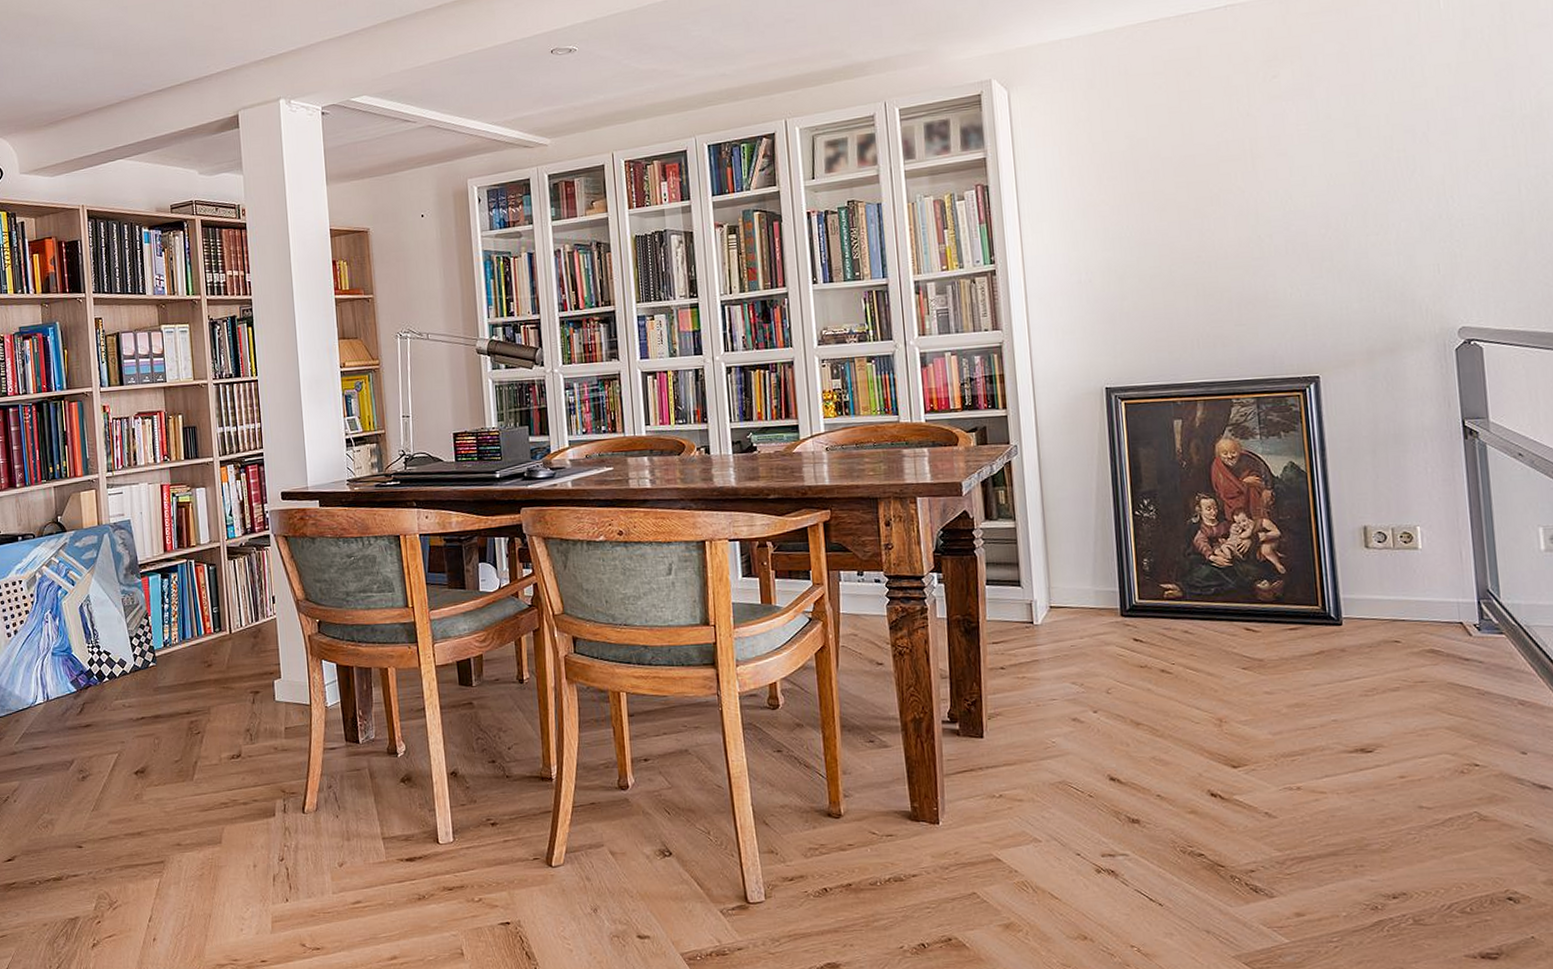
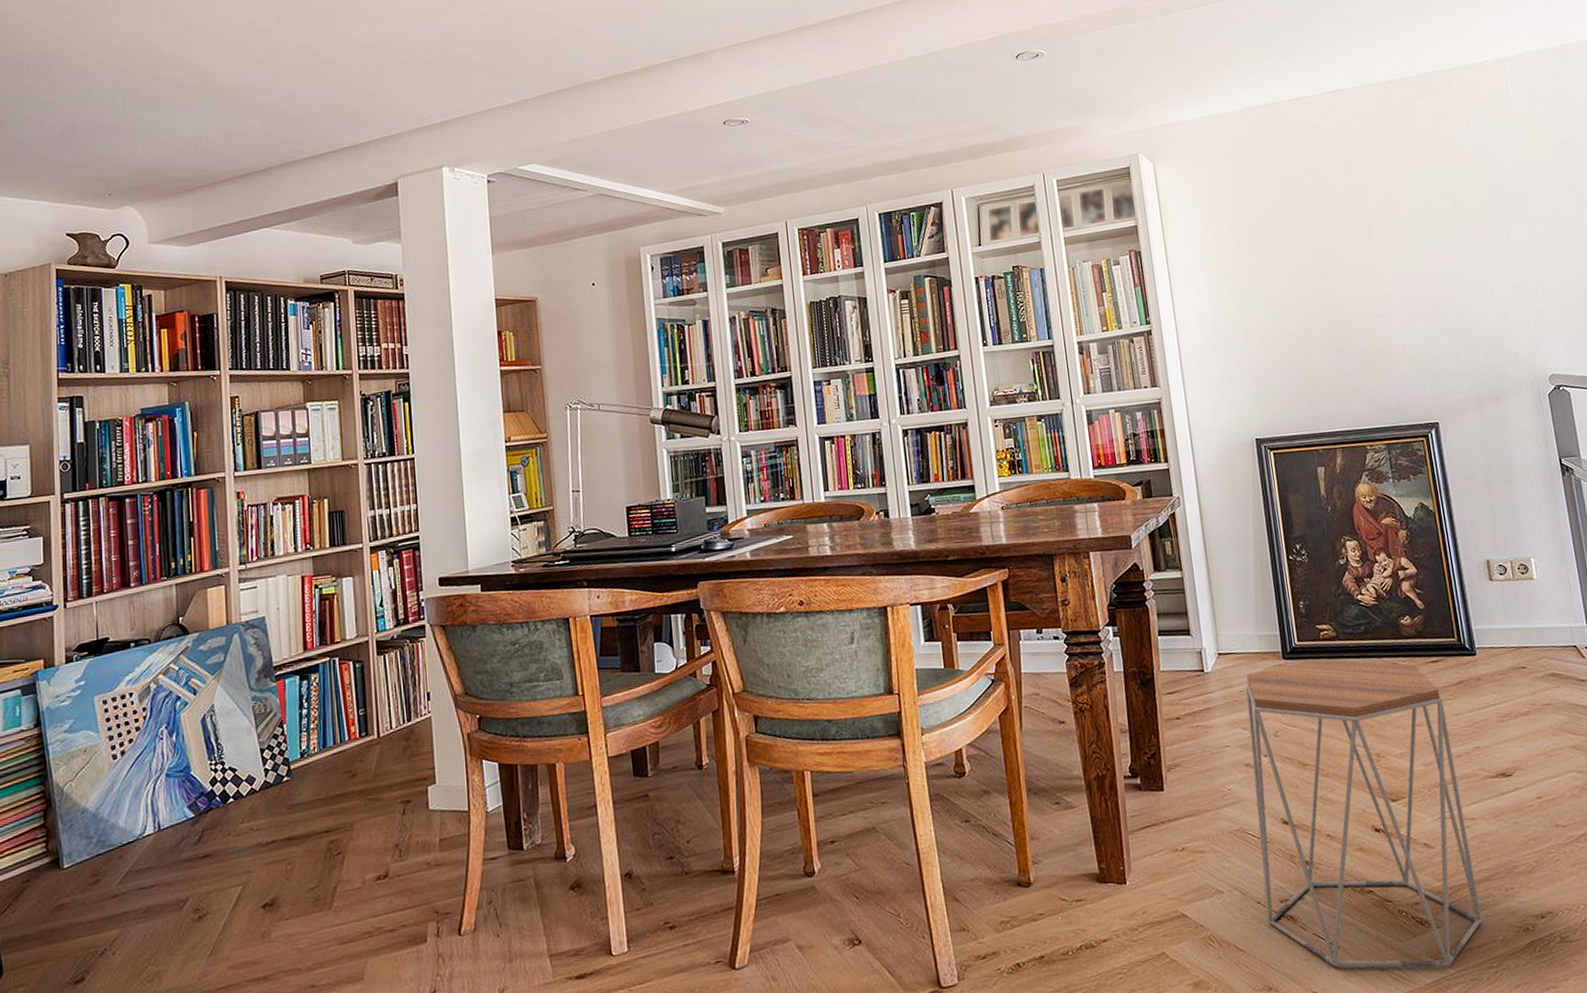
side table: none [1077,618,1325,936] -> present [1245,658,1482,967]

